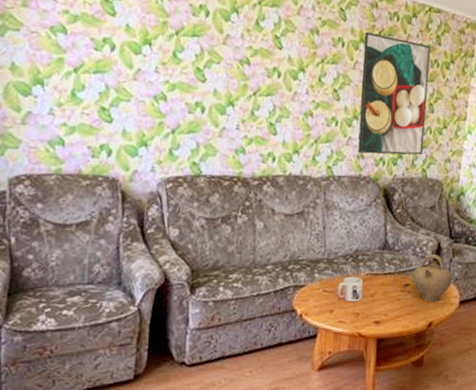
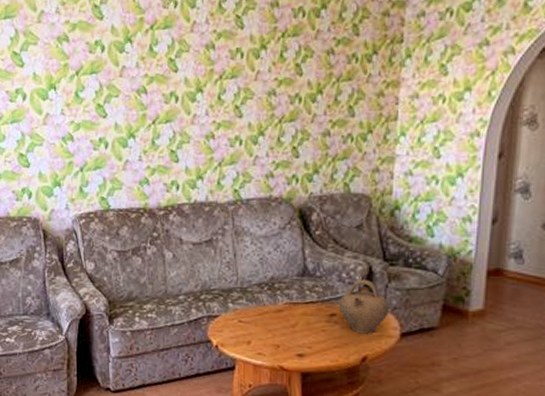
mug: present [337,276,364,302] -> none [253,306,282,333]
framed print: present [358,32,431,155] -> none [265,36,346,172]

